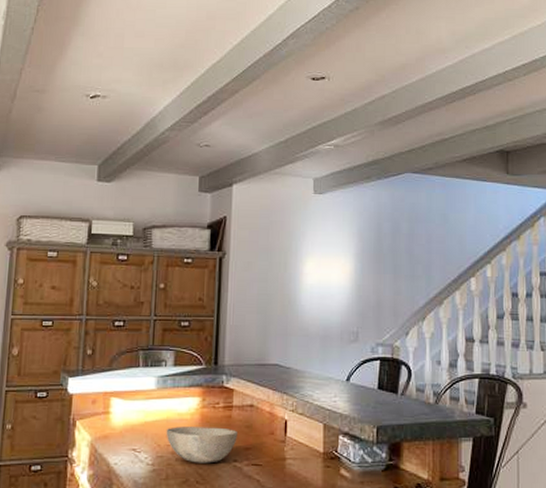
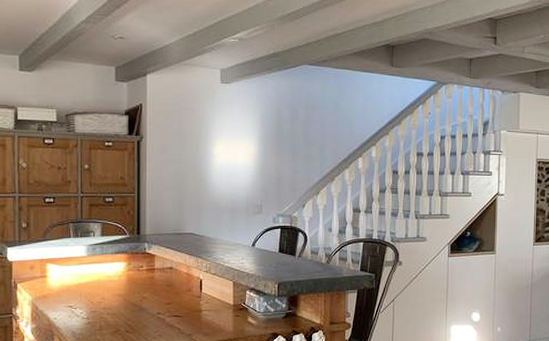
bowl: present [166,426,238,464] -> none [97,286,160,316]

